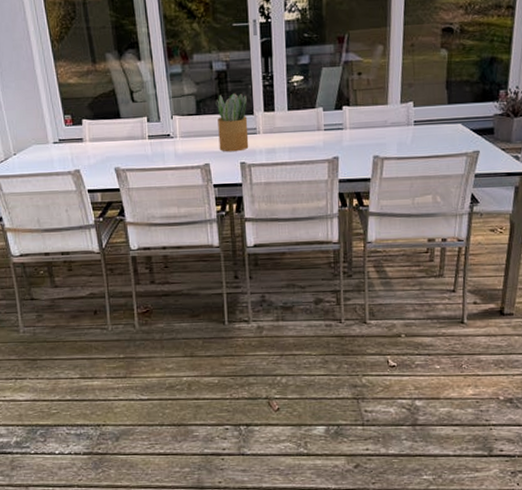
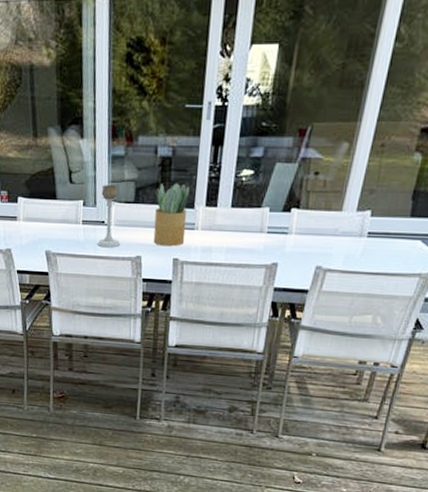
candle holder: none [163,99,188,159] -> present [97,184,121,248]

